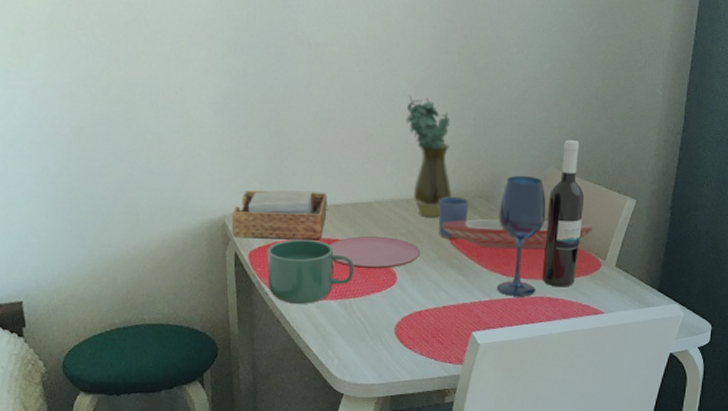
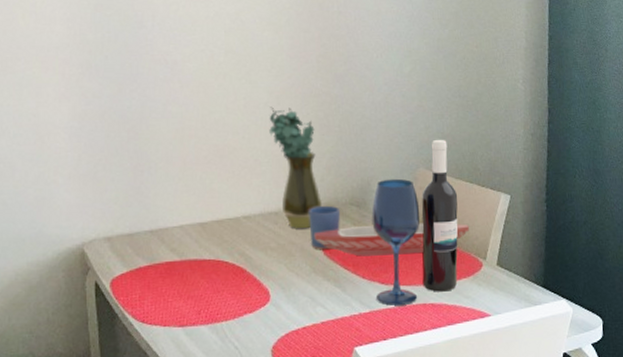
napkin holder: present [232,189,327,240] -> none [92,211,193,266]
cup: present [267,239,355,304] -> none [130,261,225,333]
plate: present [329,236,420,269] -> none [196,253,293,289]

